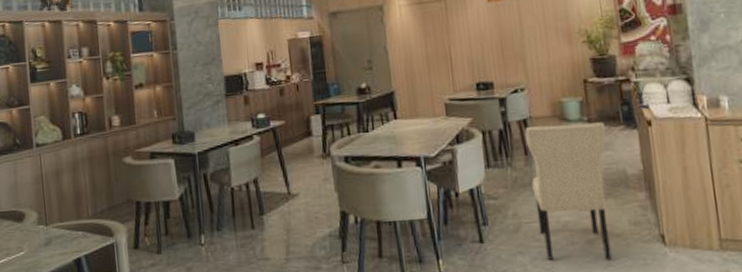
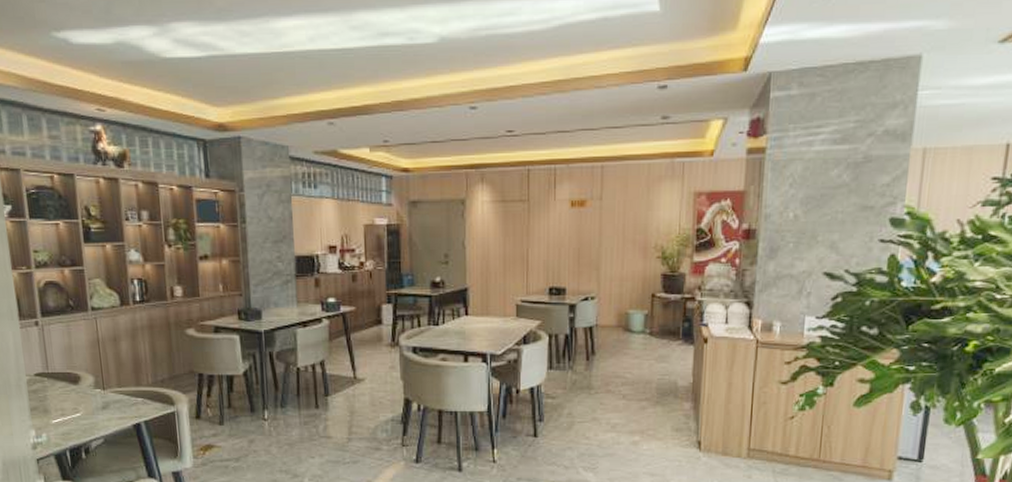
chair: present [525,122,612,260] -> none [589,334,664,460]

